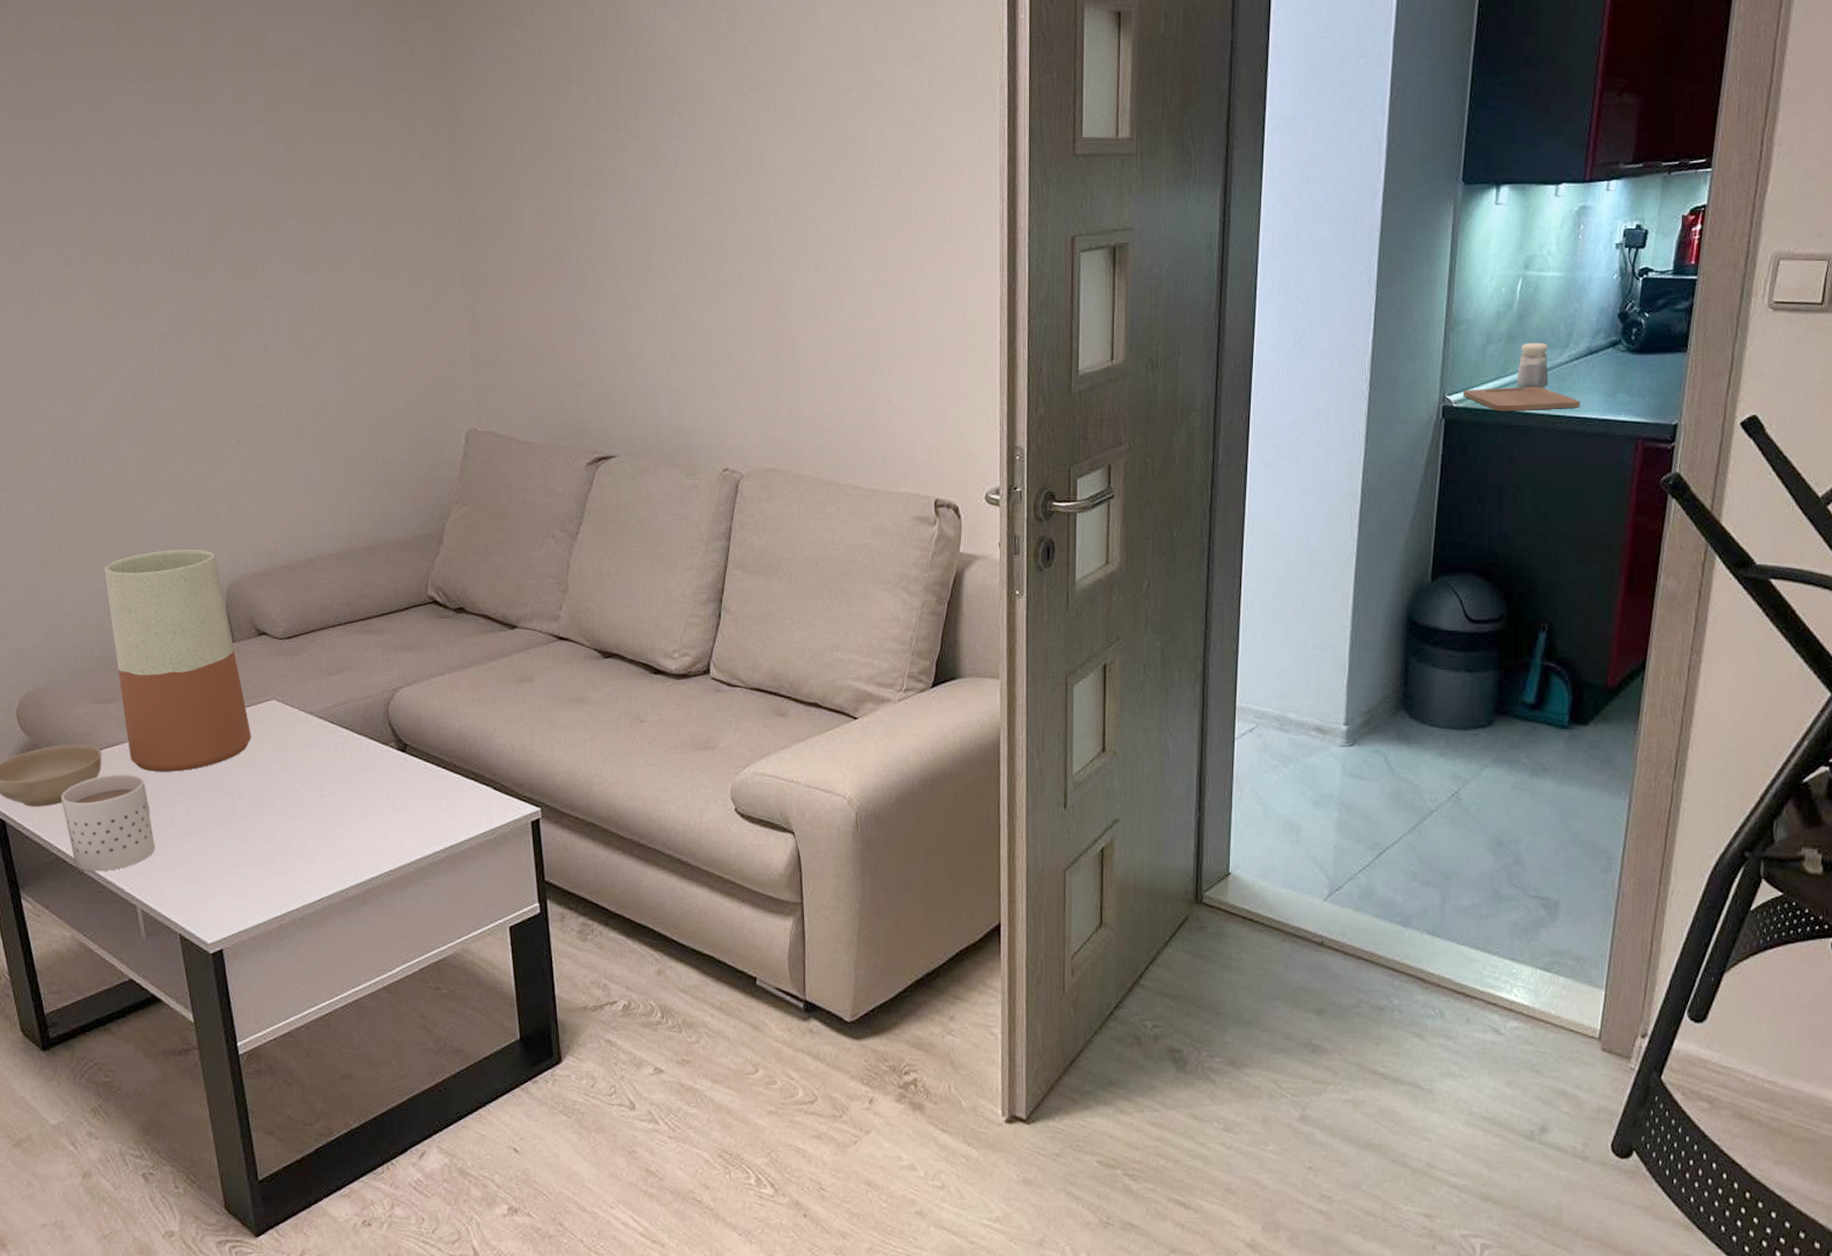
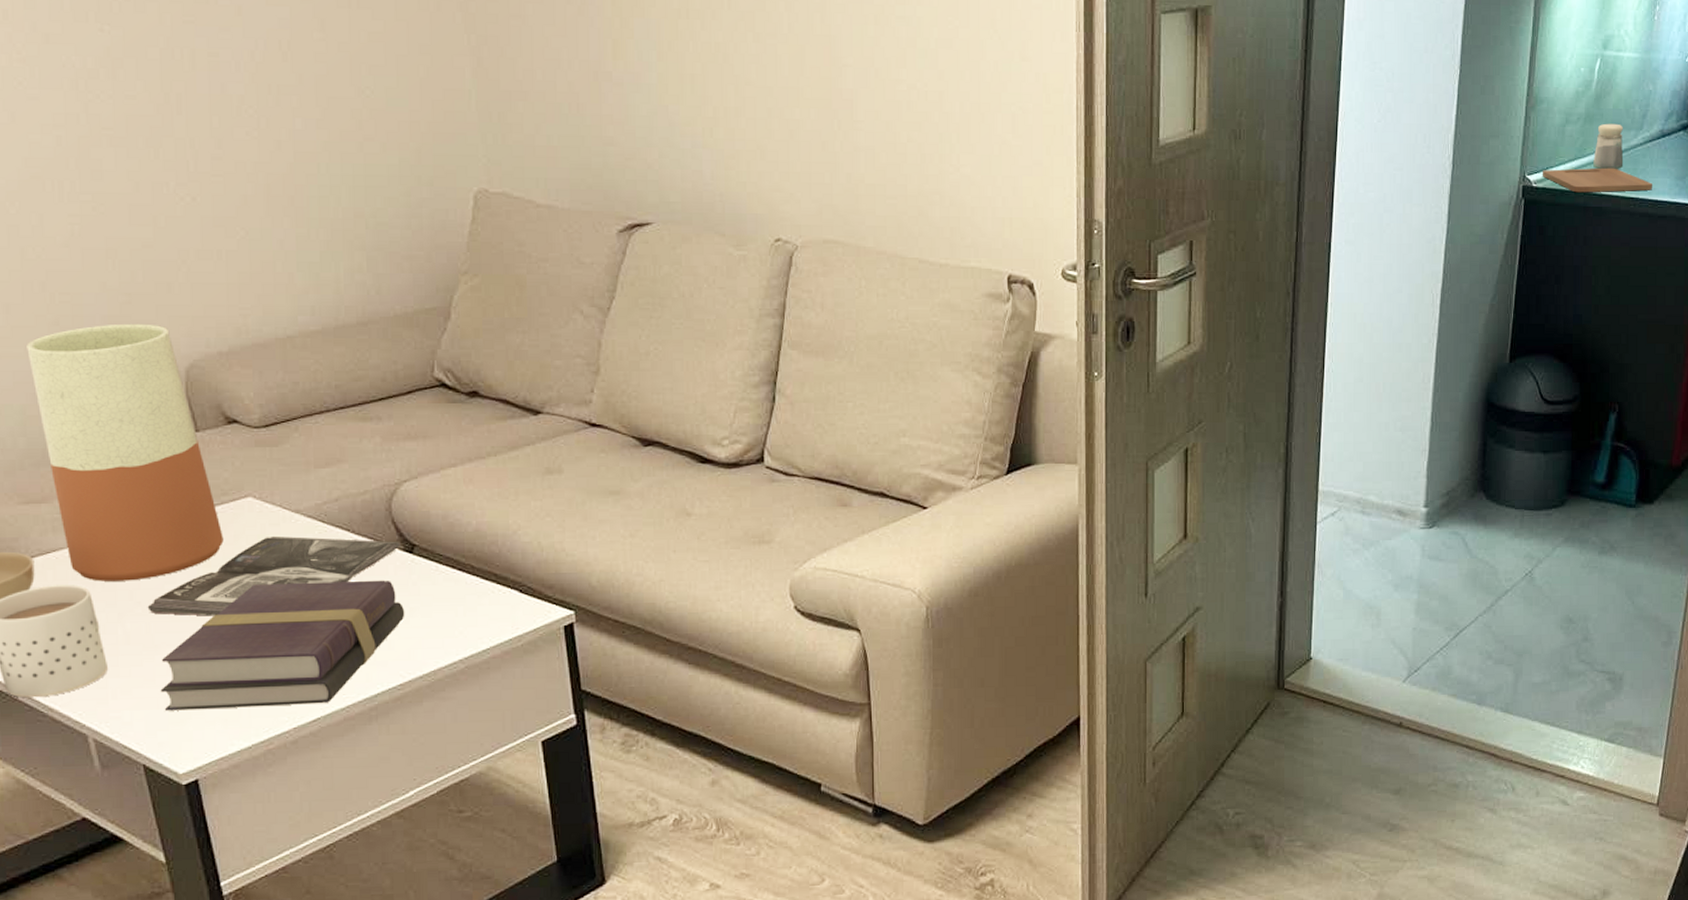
magazine: none [188,735,395,805] -> present [147,536,401,616]
book: none [196,775,397,887] -> present [160,580,405,711]

